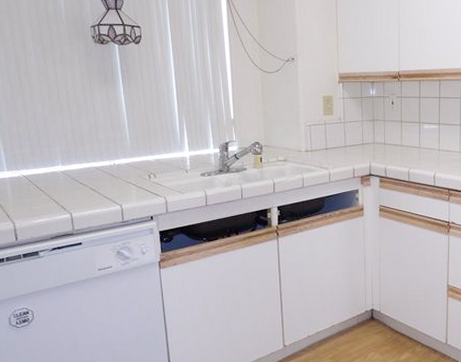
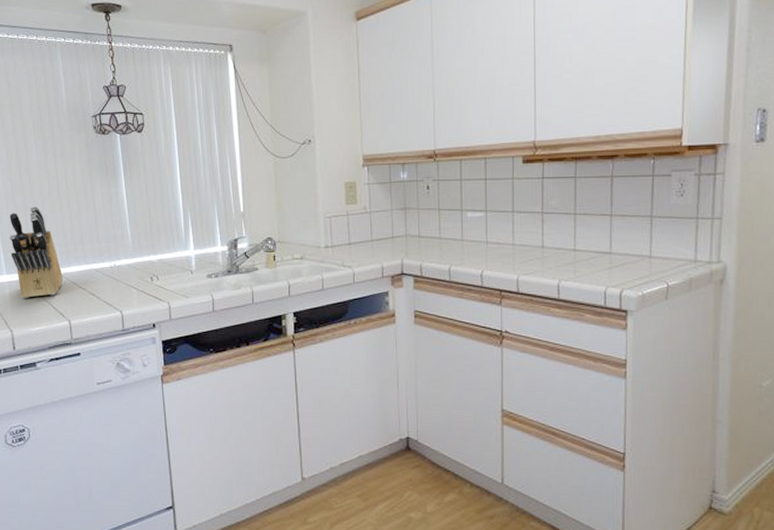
knife block: none [10,108,64,194] -> present [9,206,63,299]

